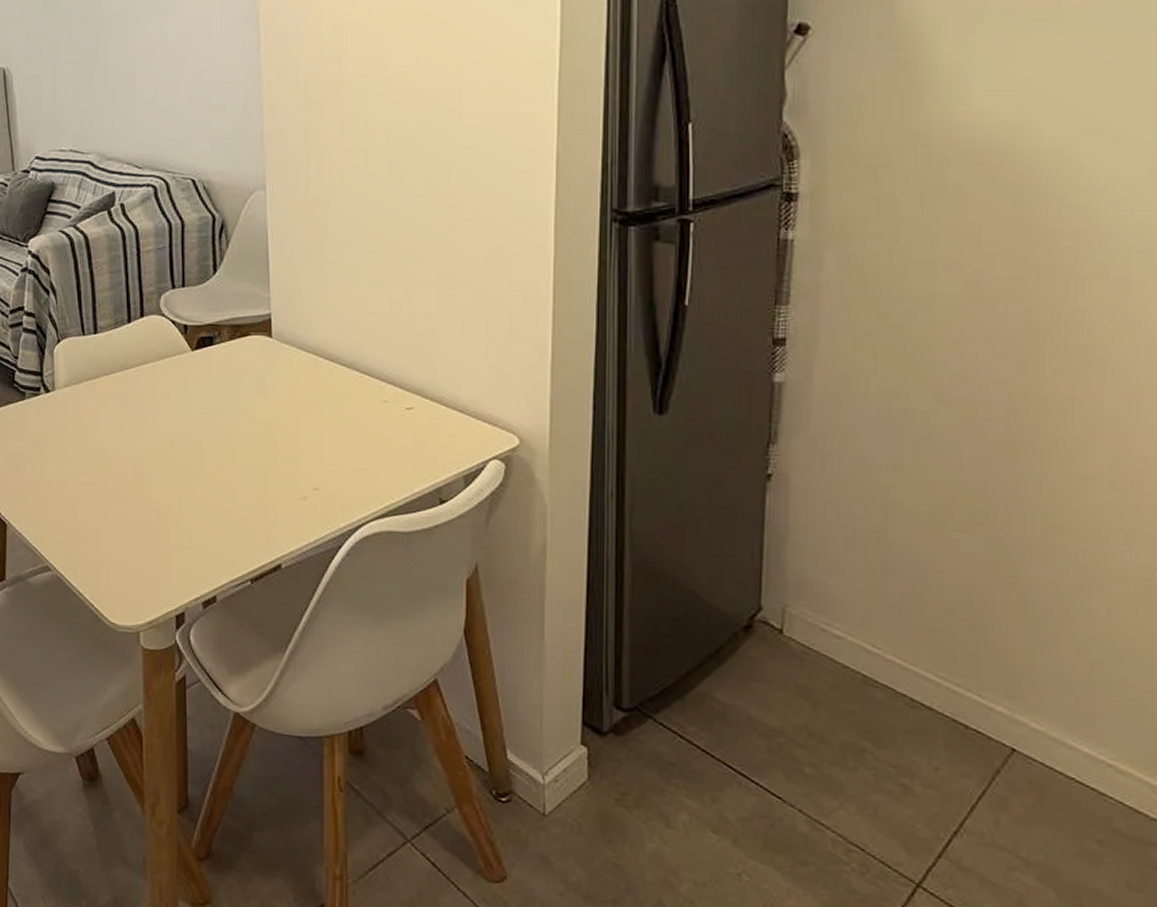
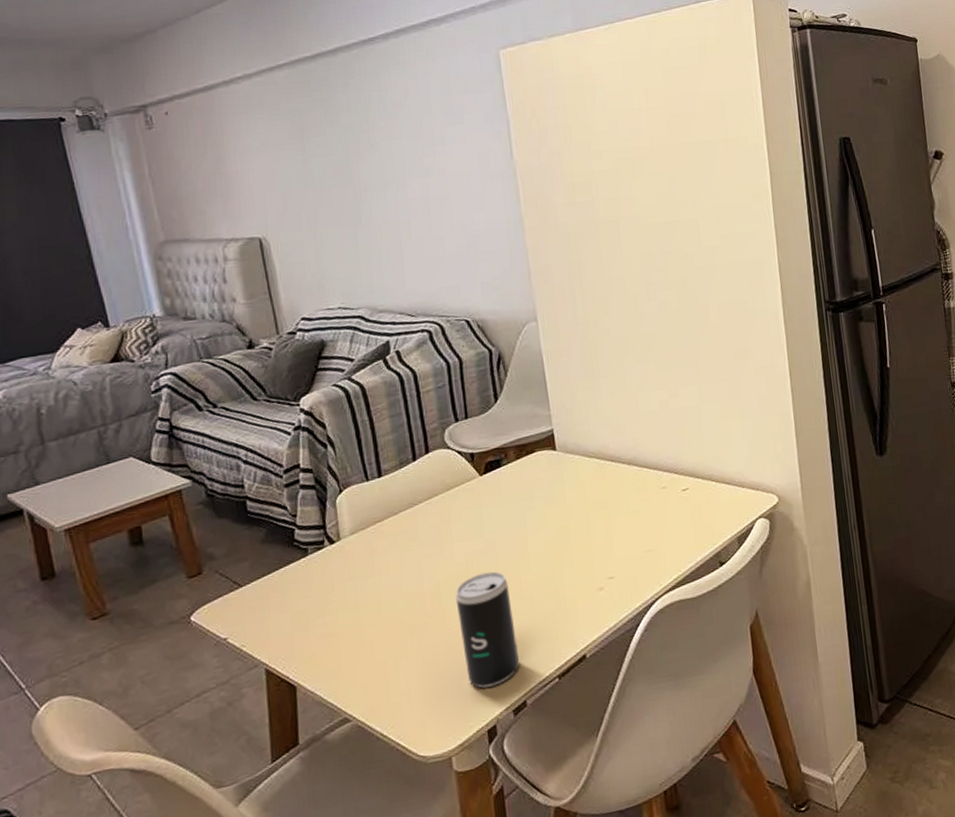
beverage can: none [156,453,214,573] -> present [455,571,520,688]

